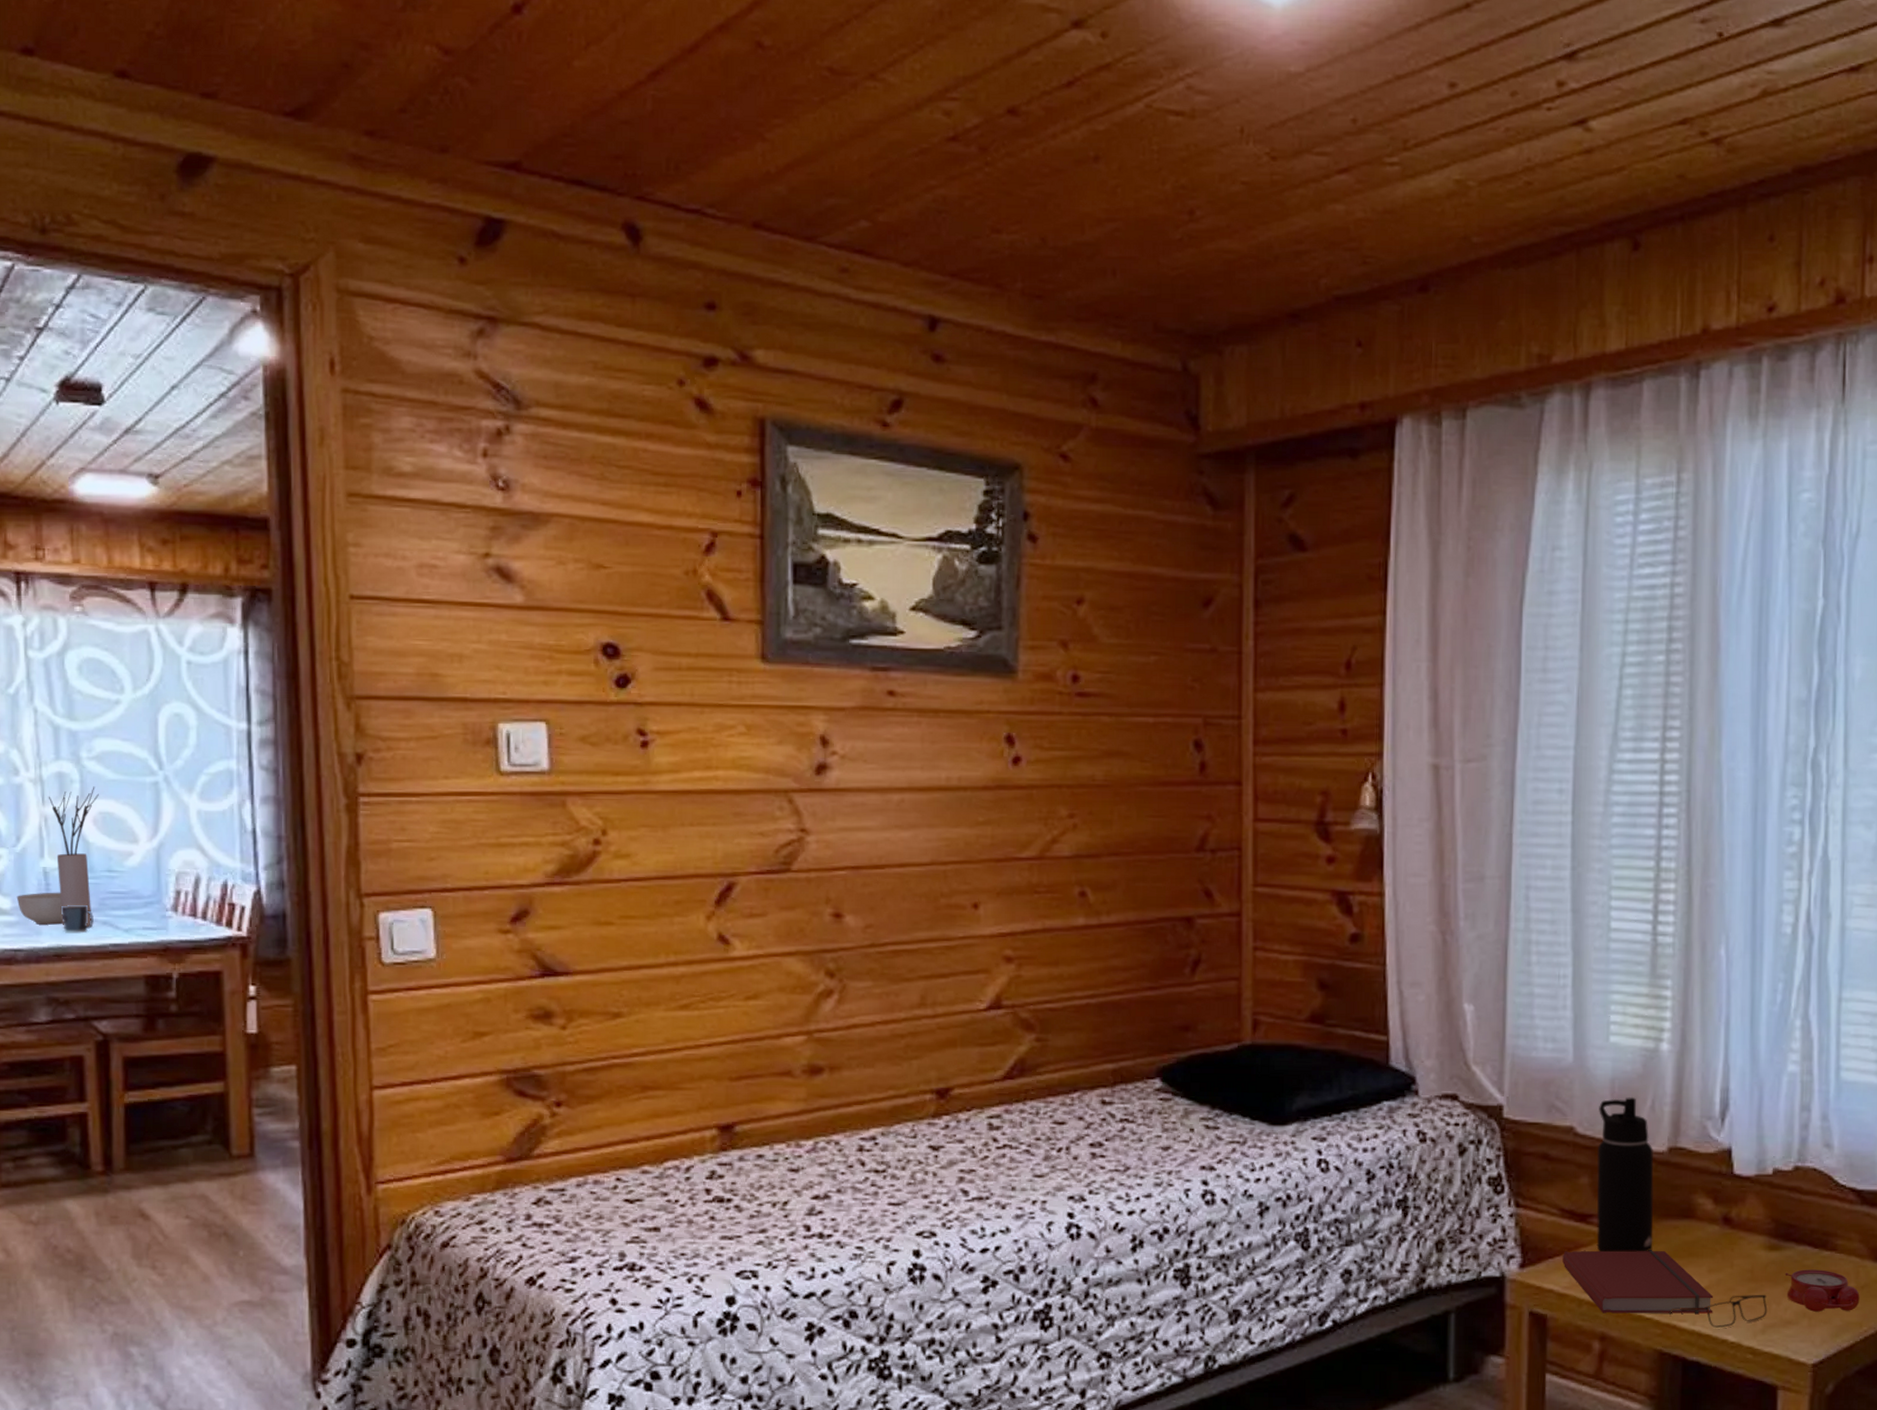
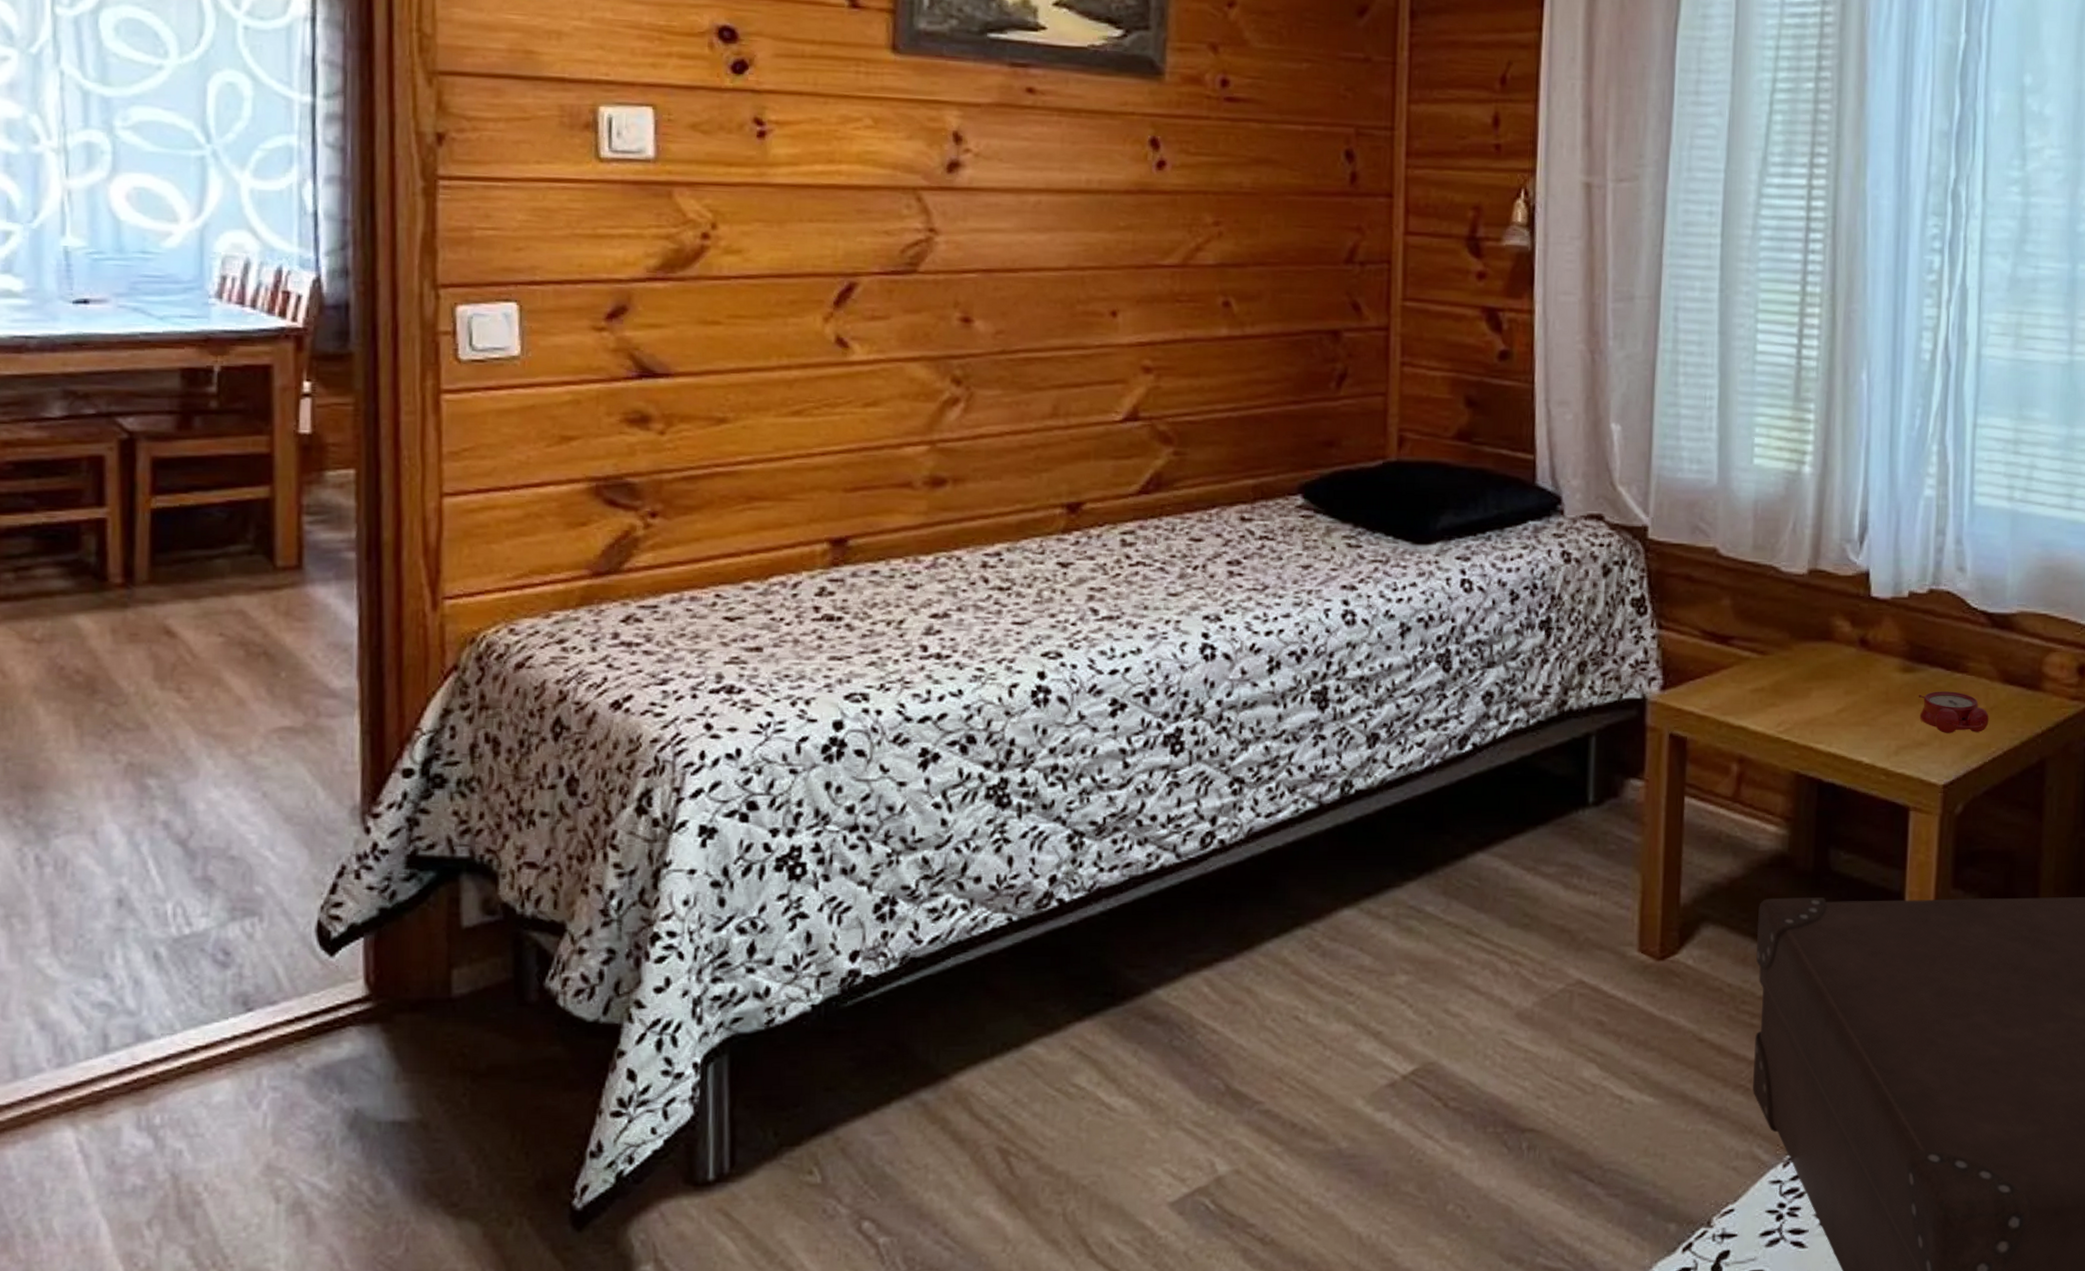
bowl: present [16,892,63,925] -> none [30,273,86,310]
vase: present [48,786,99,927] -> none [73,158,134,313]
mug: present [60,904,95,934] -> none [83,288,124,320]
book: present [1562,1250,1714,1315] -> none [1703,672,1850,737]
water bottle: present [1596,1096,1654,1252] -> none [1737,518,1794,674]
eyeglasses: present [1670,1294,1768,1328] -> none [1807,716,1901,749]

